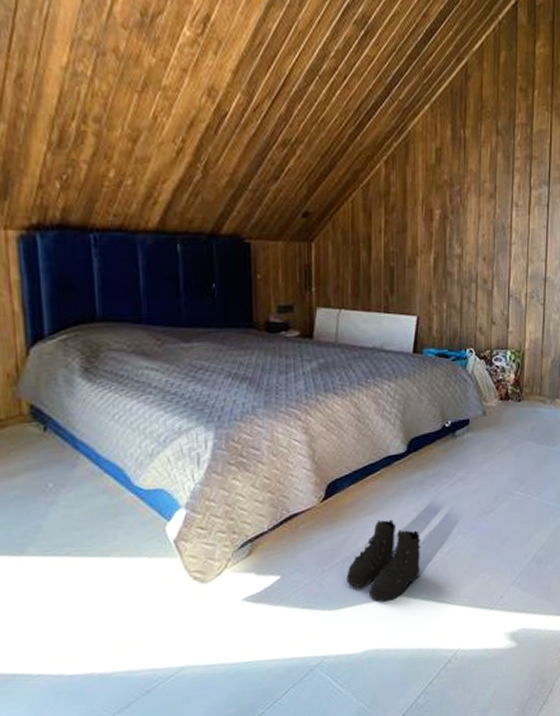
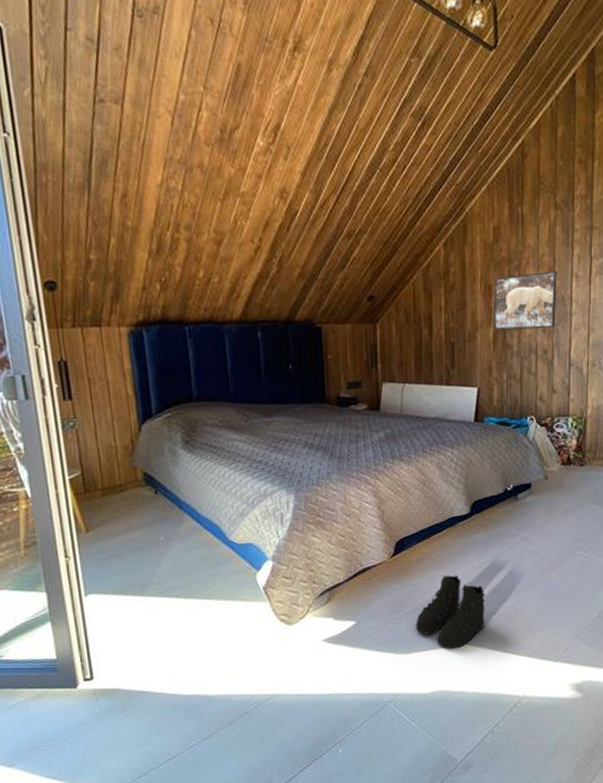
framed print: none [433,198,498,258] -> present [493,271,557,331]

